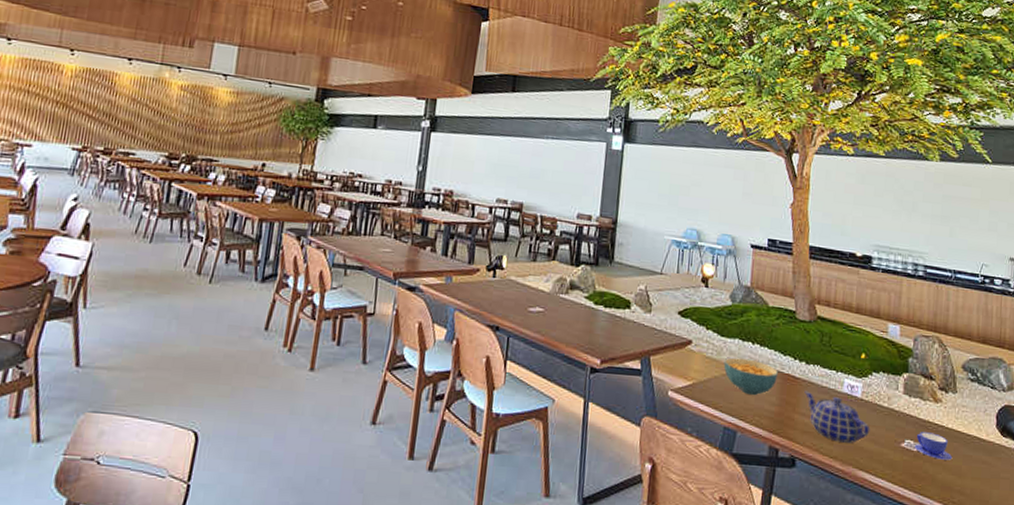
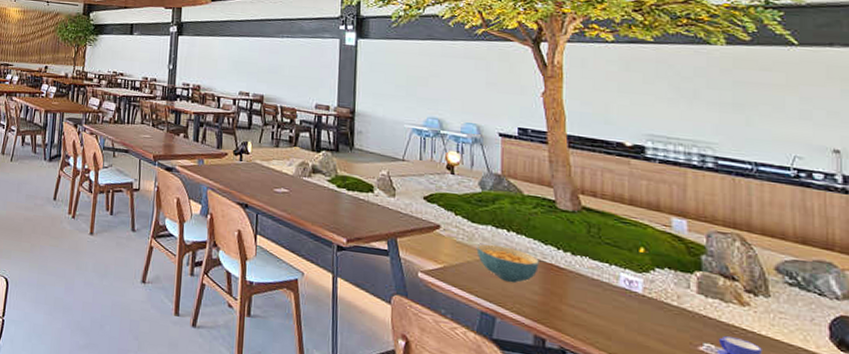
teapot: present [804,390,870,443] -> none [572,282,657,341]

